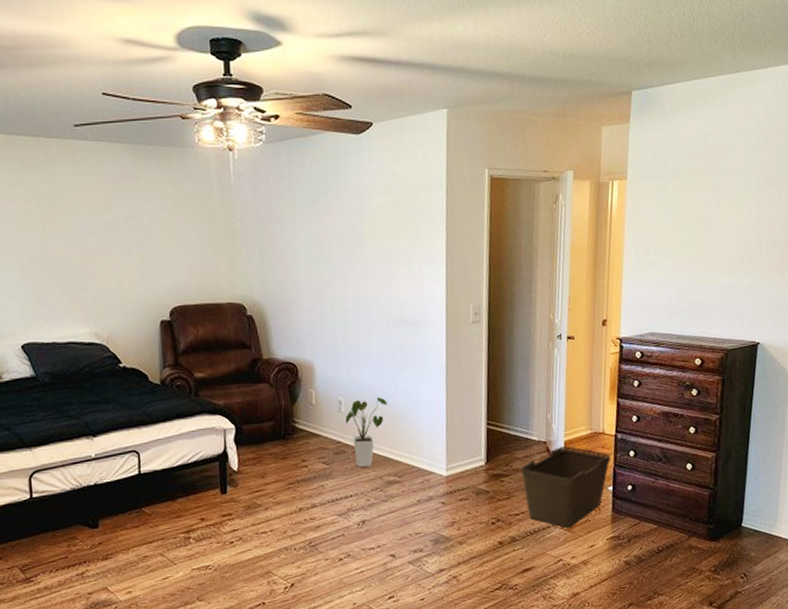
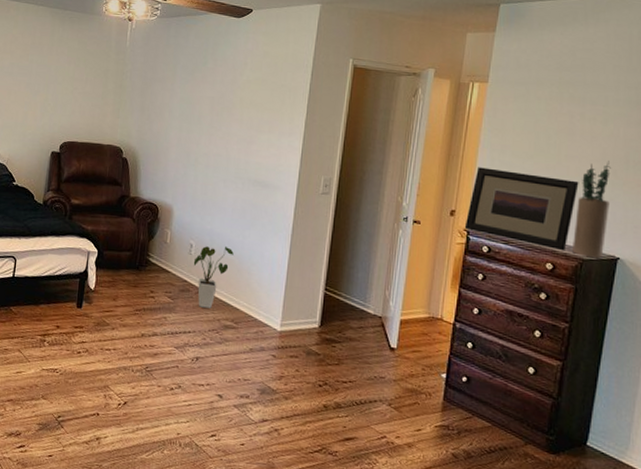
bicycle basket: present [521,445,611,528] -> none [353,324,448,406]
picture frame: none [617,270,719,345] -> present [464,167,579,251]
vase: none [717,247,748,347] -> present [572,161,612,259]

